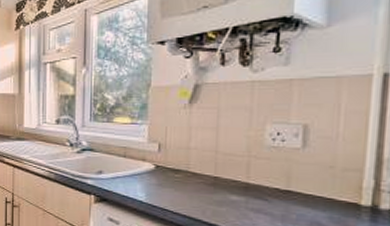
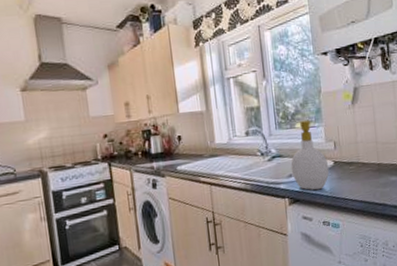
soap bottle: none [102,116,148,194] -> present [290,120,329,191]

